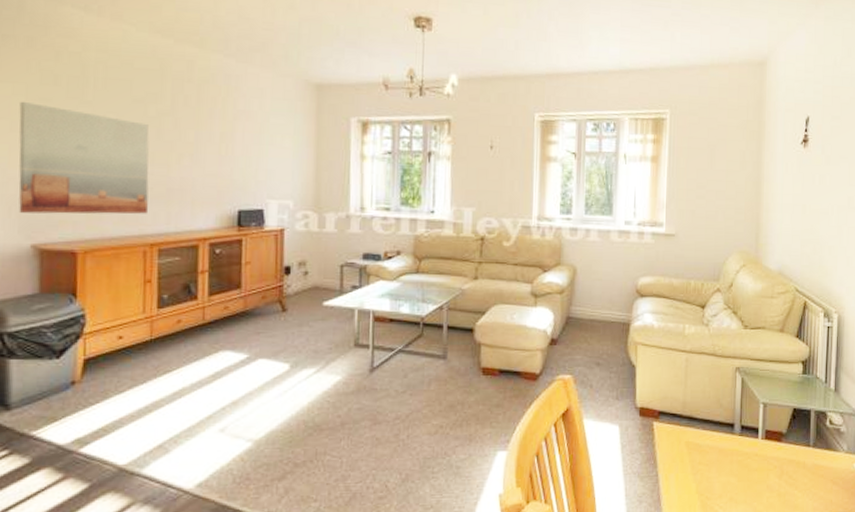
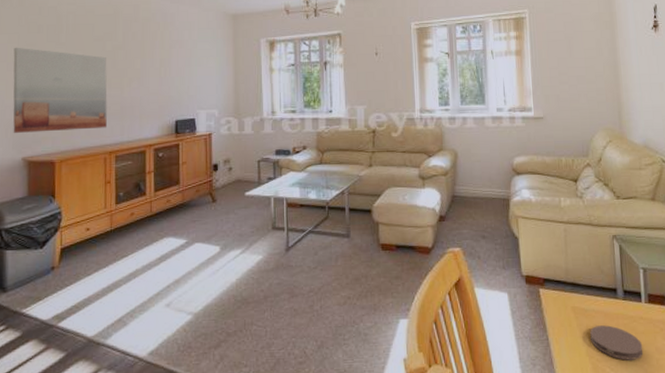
coaster: none [702,462,755,498] -> present [590,325,644,361]

